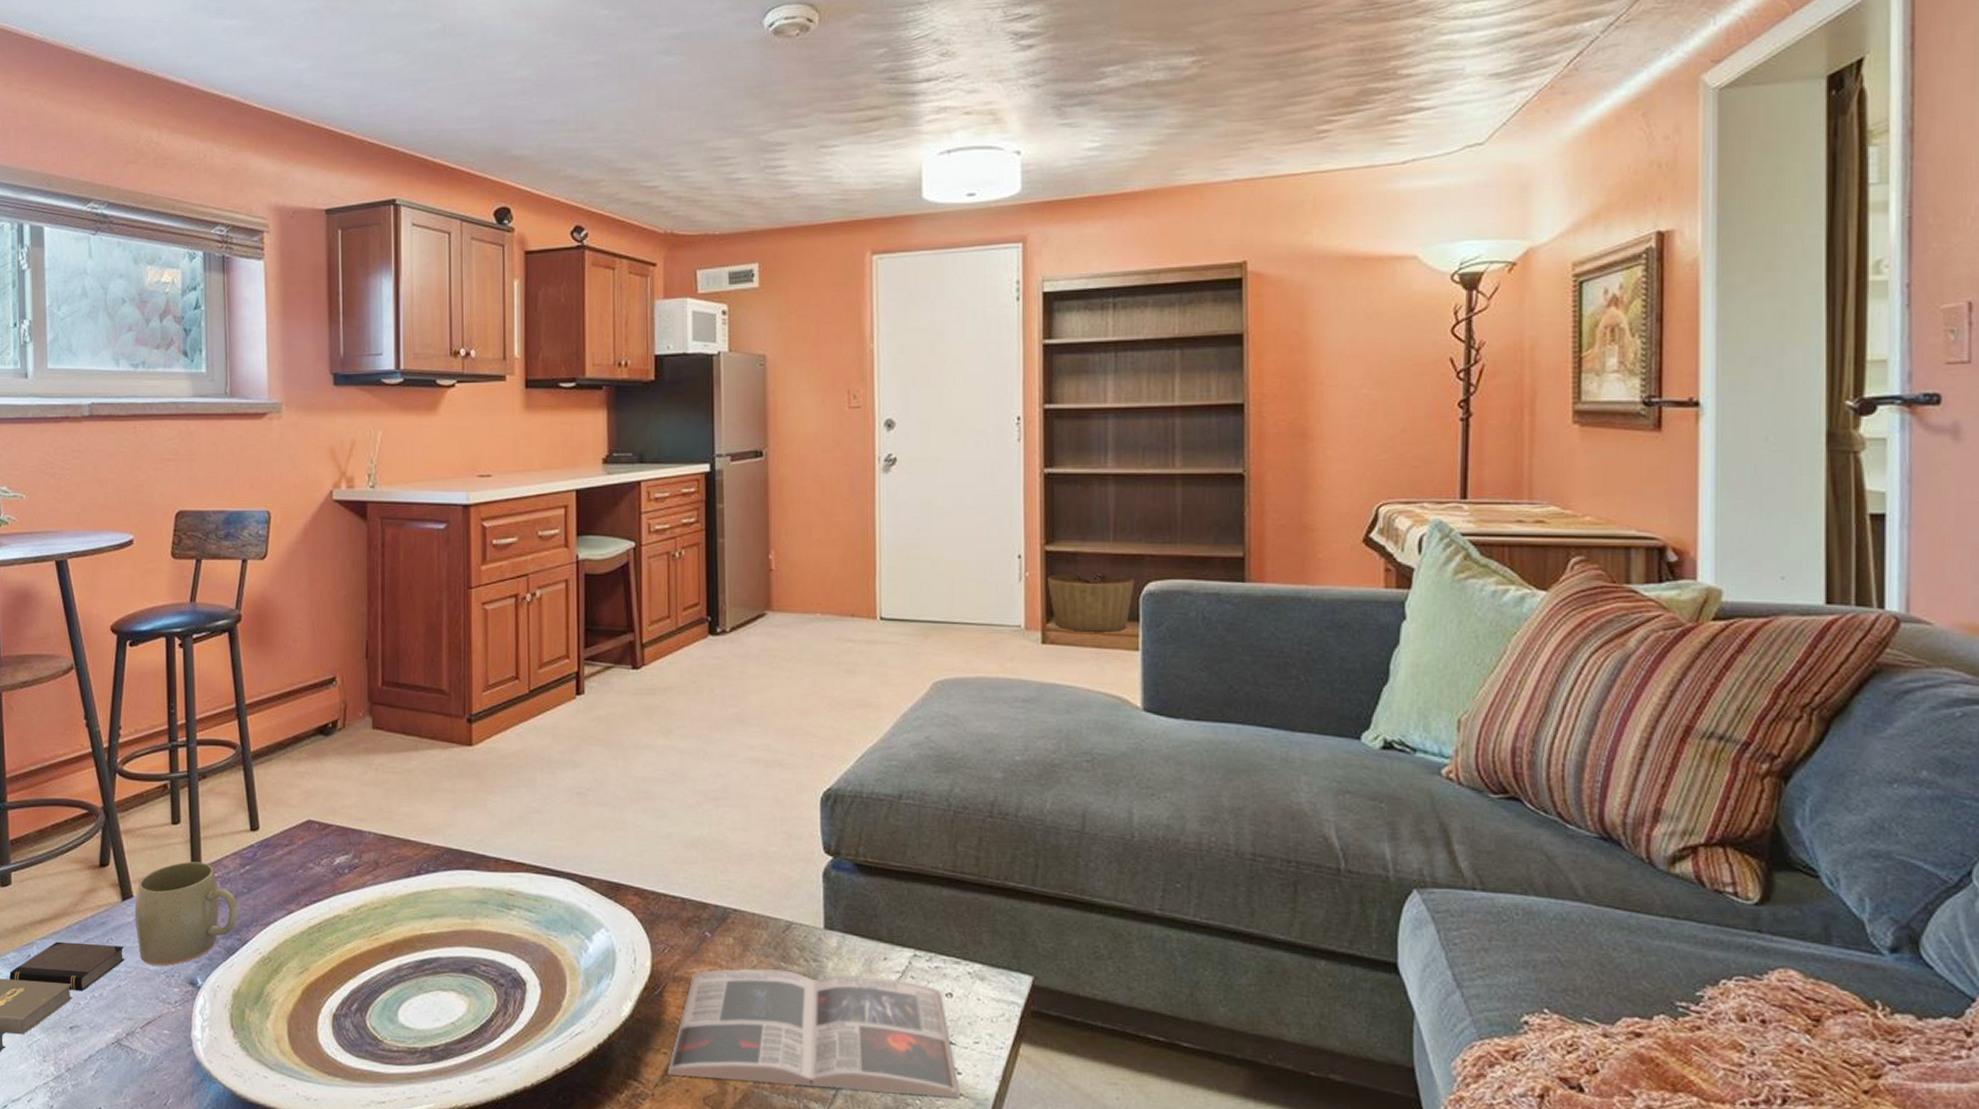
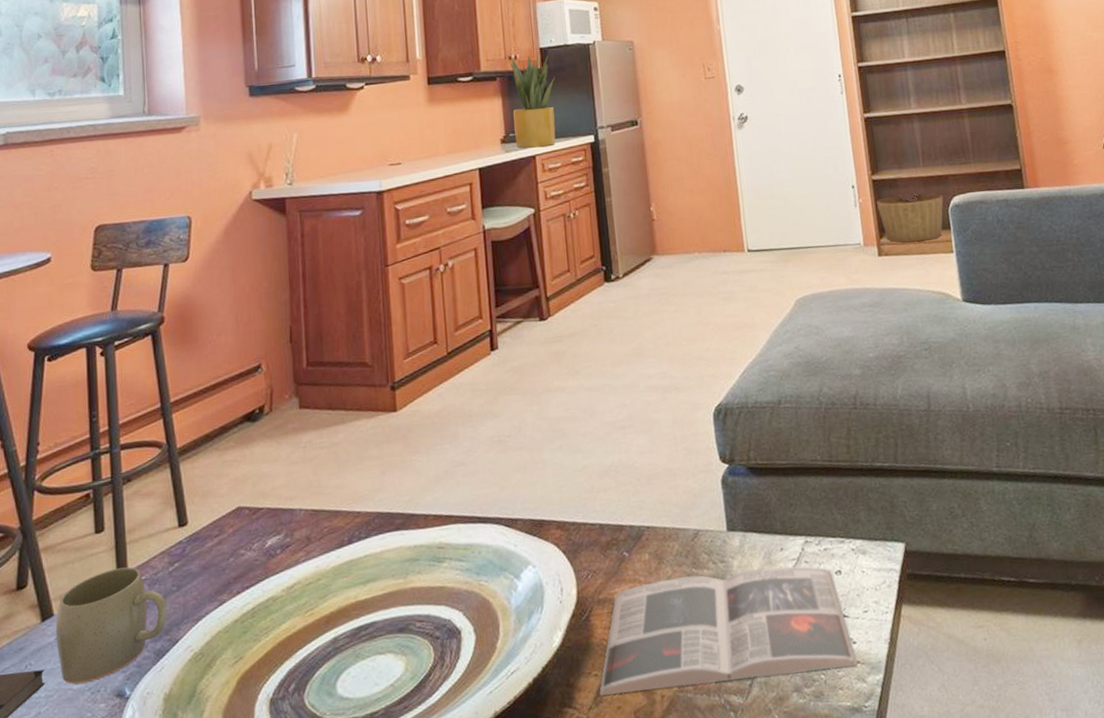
planter: none [616,358,670,473] -> present [507,51,556,149]

